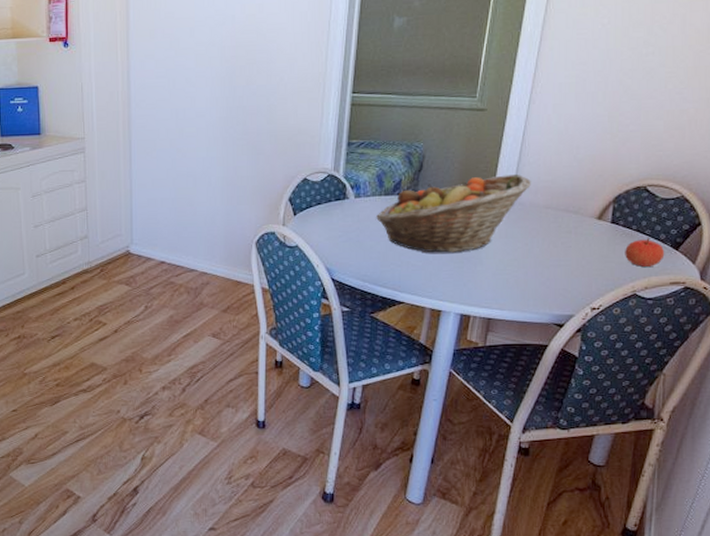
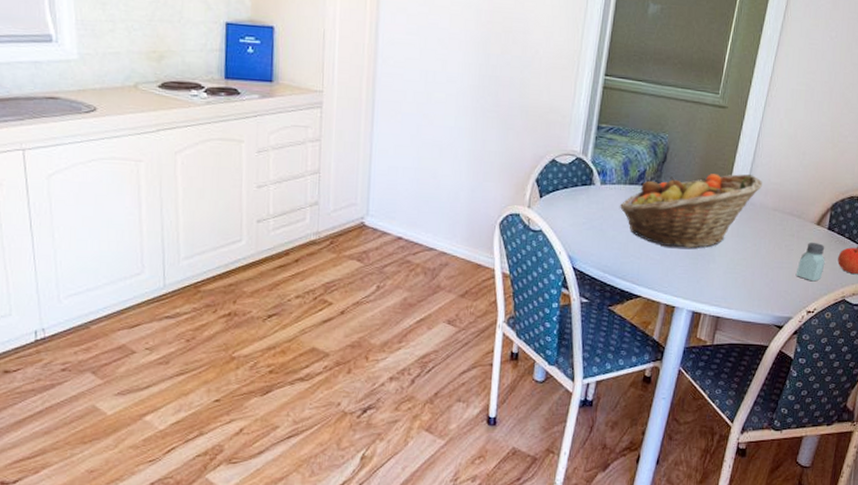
saltshaker: none [577,238,610,278] -> present [796,243,825,282]

